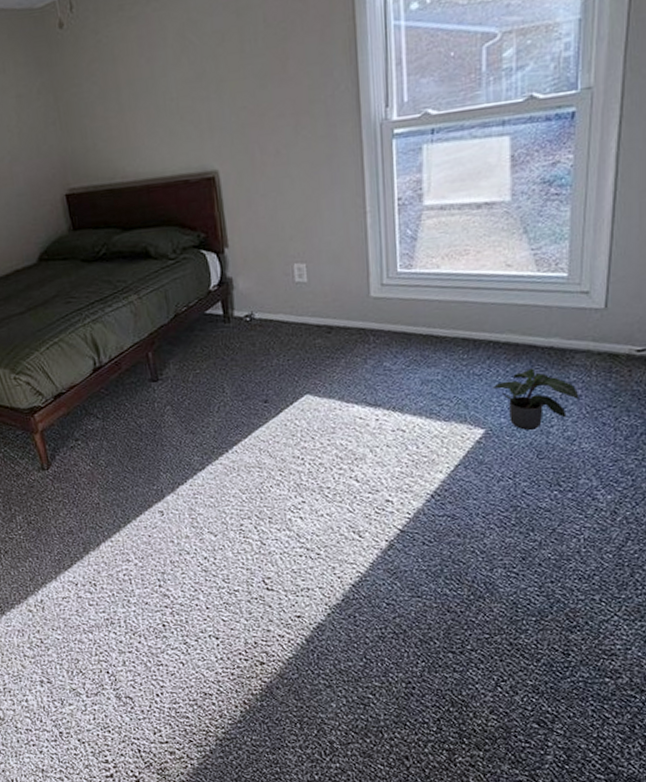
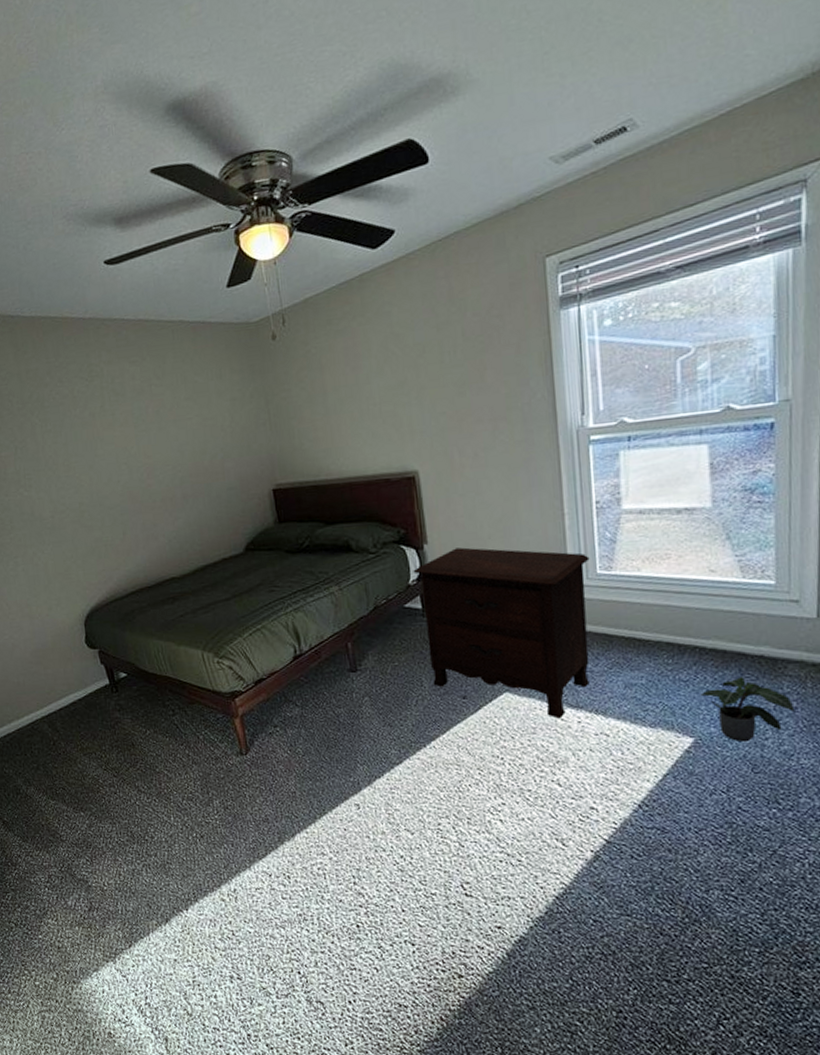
nightstand: none [214,250,391,418] -> present [413,547,590,719]

